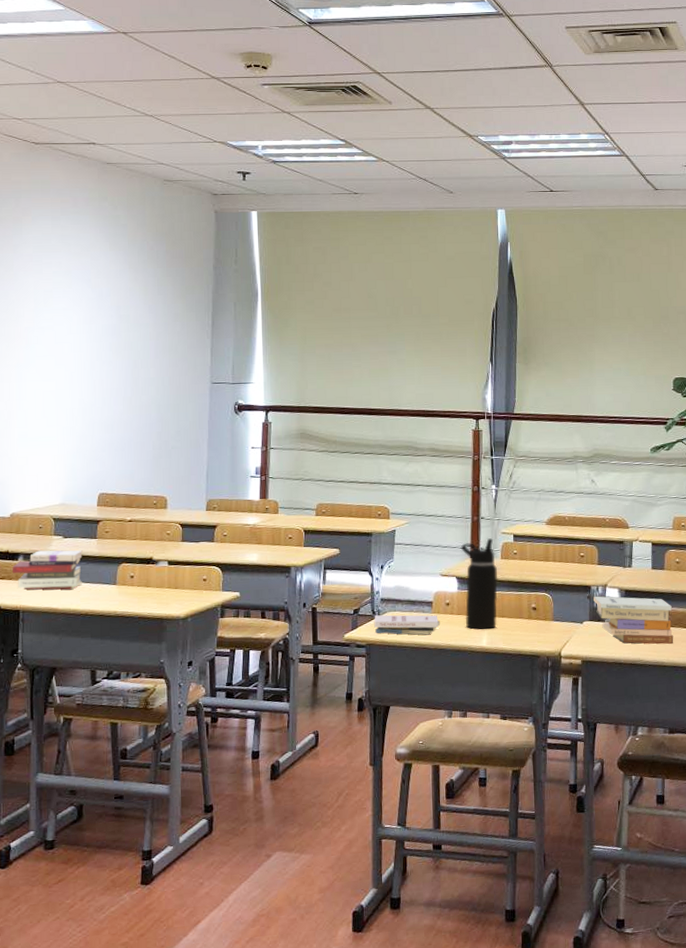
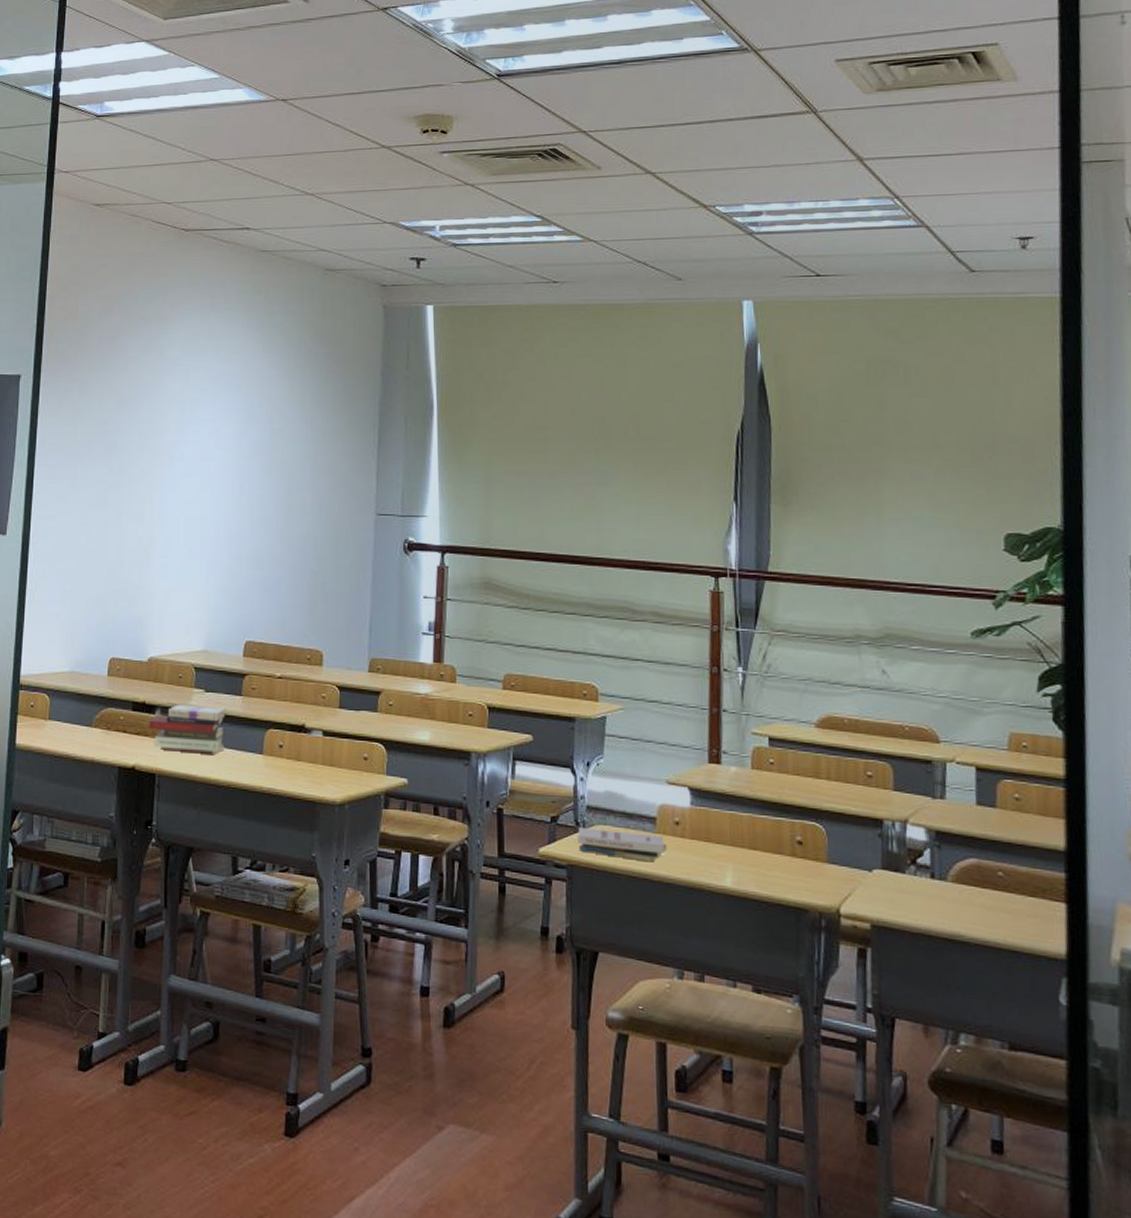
water bottle: present [460,538,498,630] -> none [694,739,748,865]
books: present [593,596,674,644] -> none [887,834,1014,917]

